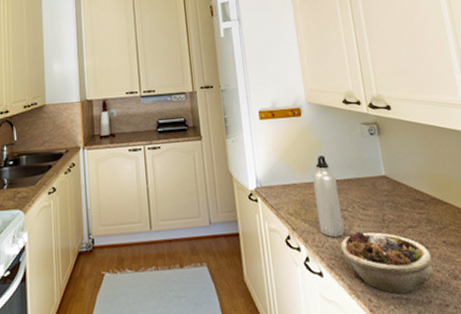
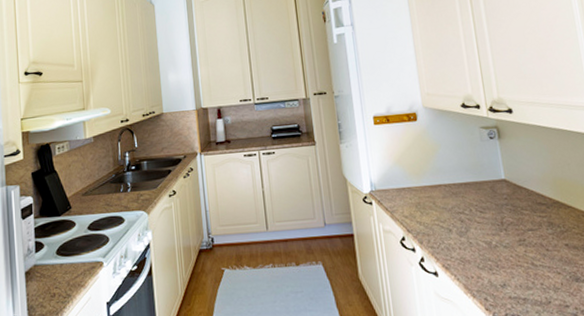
water bottle: present [312,155,344,238] -> none [428,160,461,239]
succulent planter: present [341,231,434,294] -> none [457,233,555,294]

